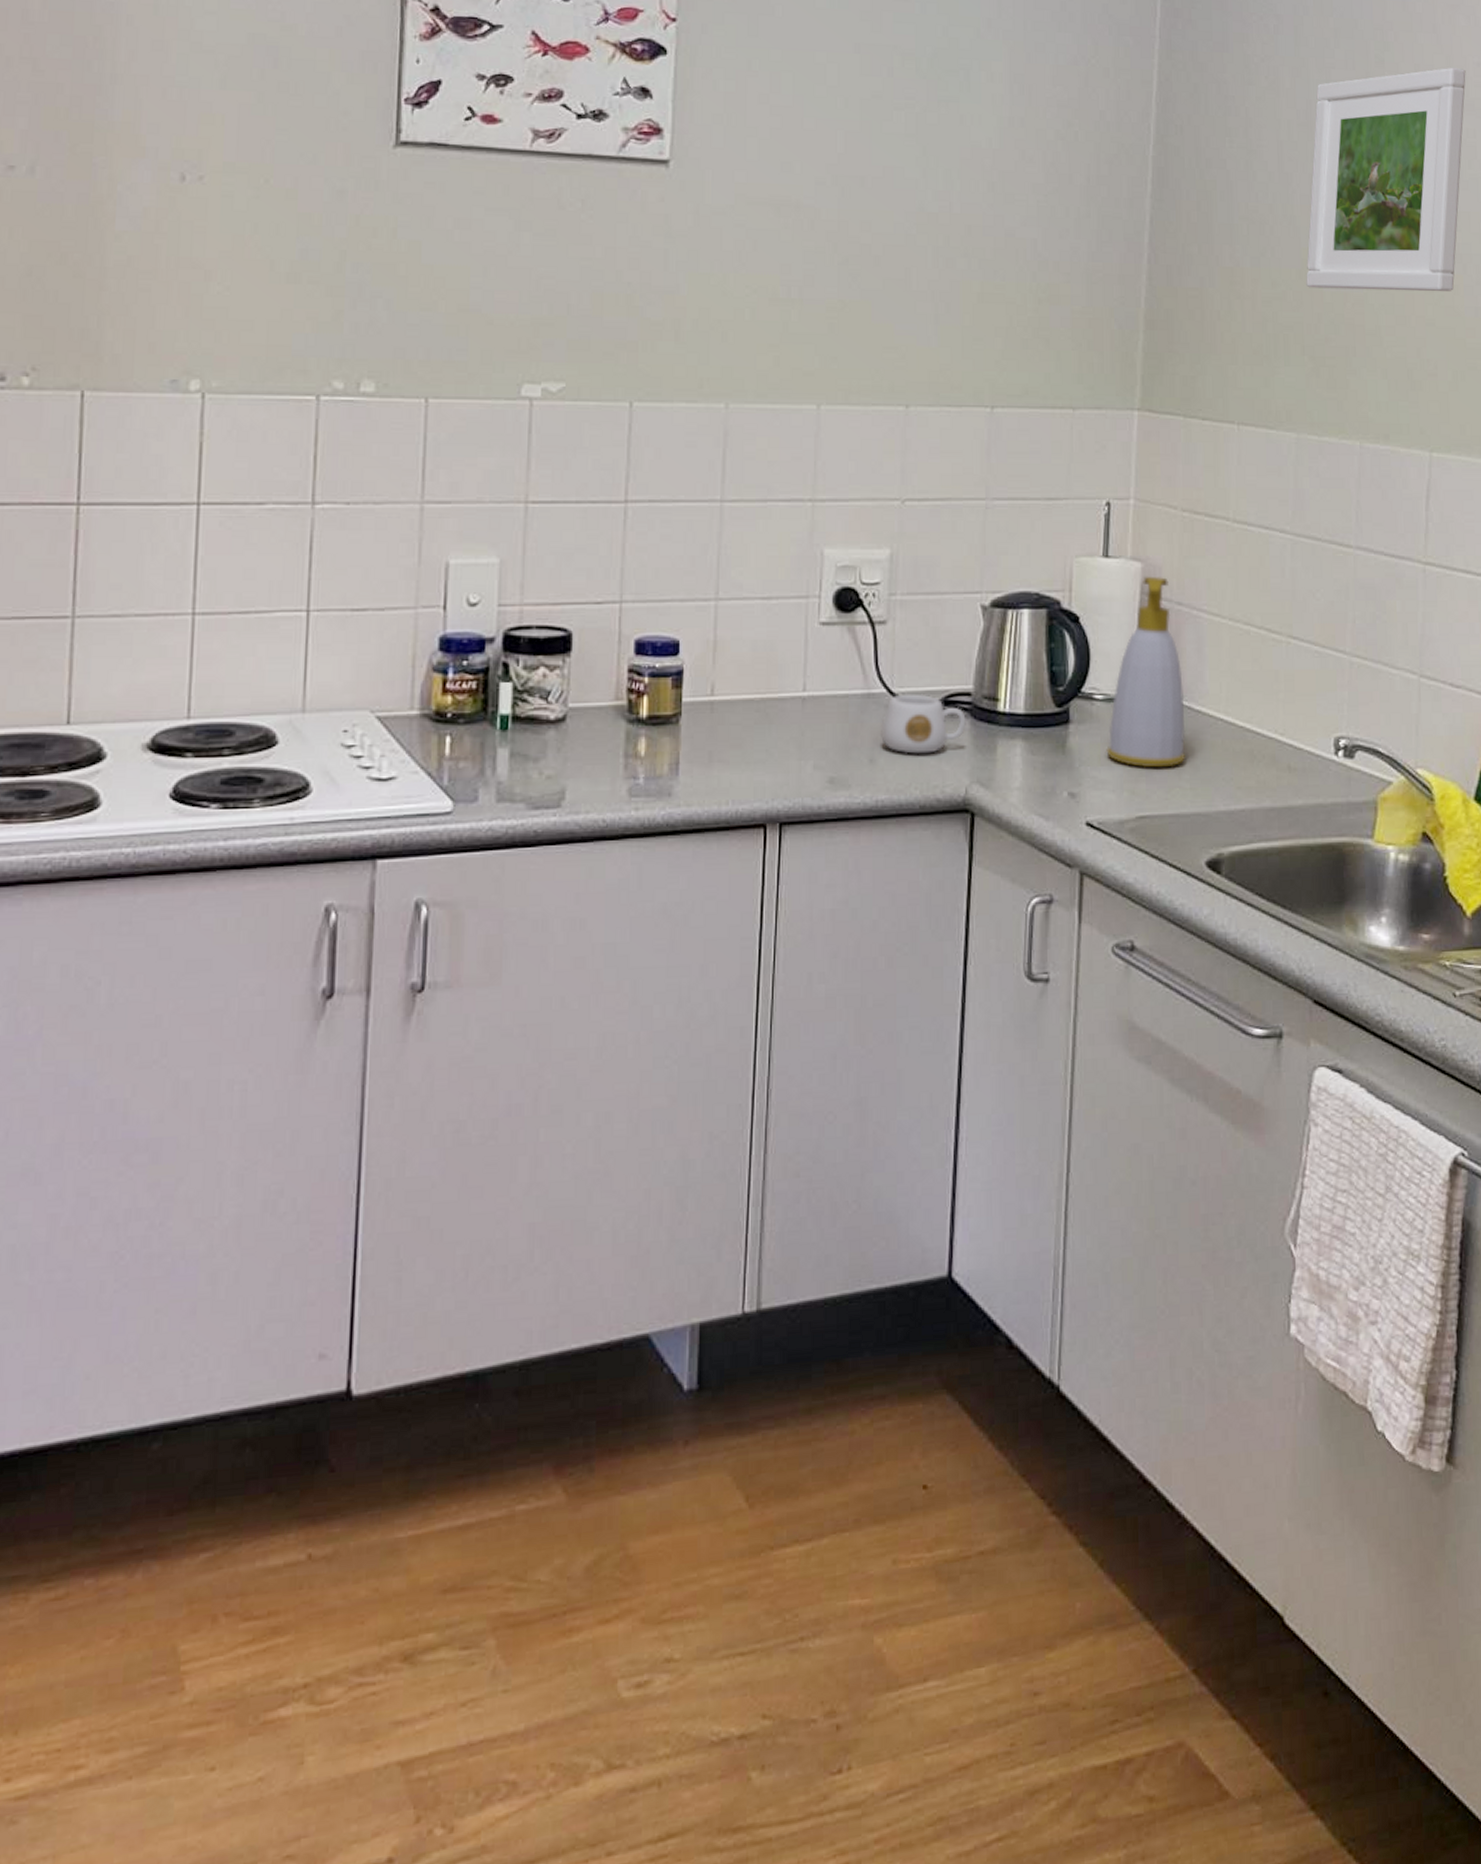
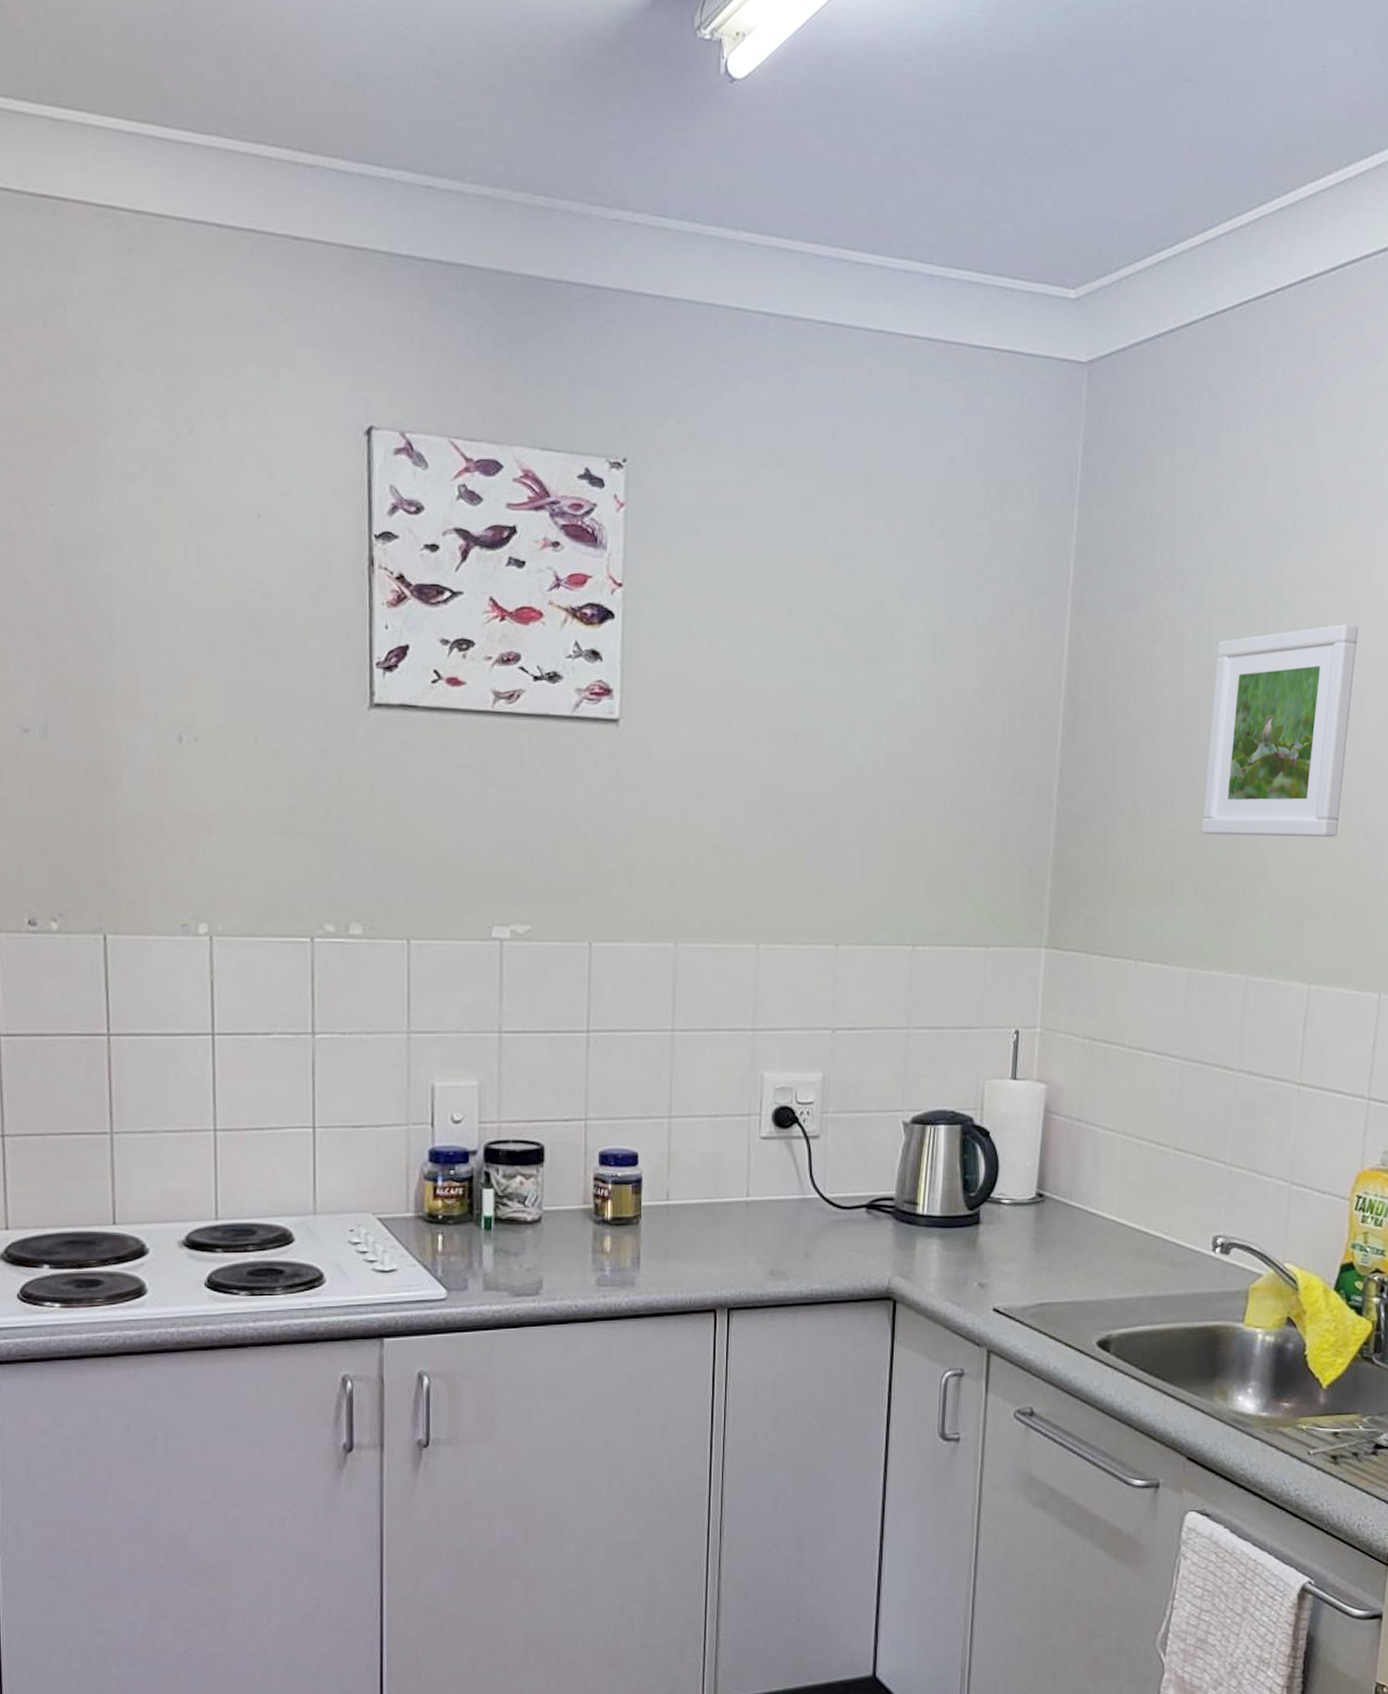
mug: present [881,694,966,754] -> none [815,1198,889,1250]
soap bottle: present [1106,576,1186,768] -> none [1012,1096,1082,1263]

